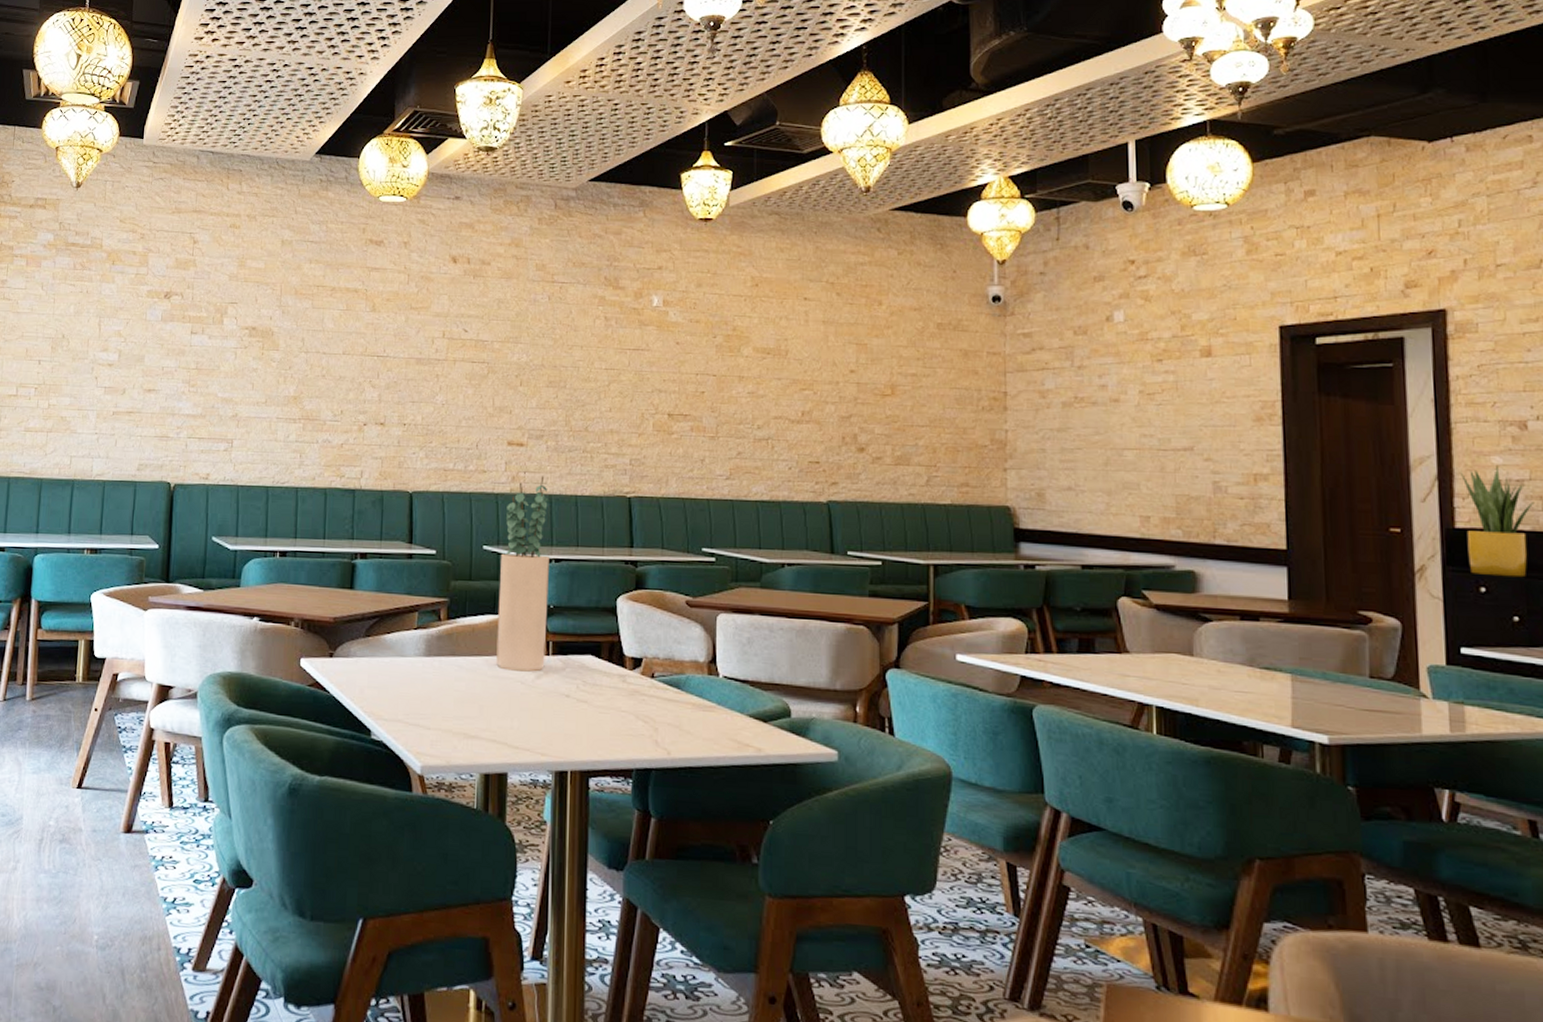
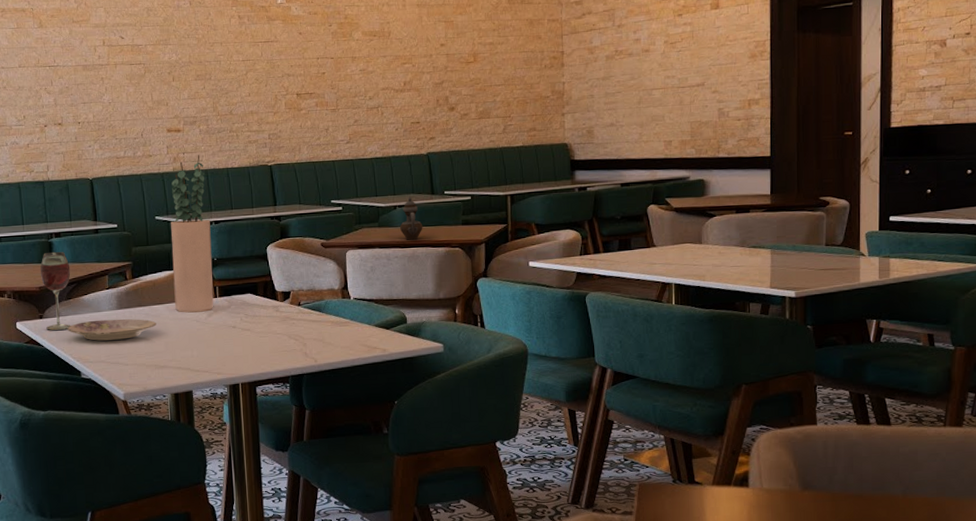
wineglass: none [336,575,374,674] -> present [40,251,71,330]
plate: none [361,666,471,696] -> present [67,319,156,341]
teapot: none [788,552,818,609] -> present [400,196,423,240]
planter: present [1461,466,1535,578] -> none [897,76,947,162]

